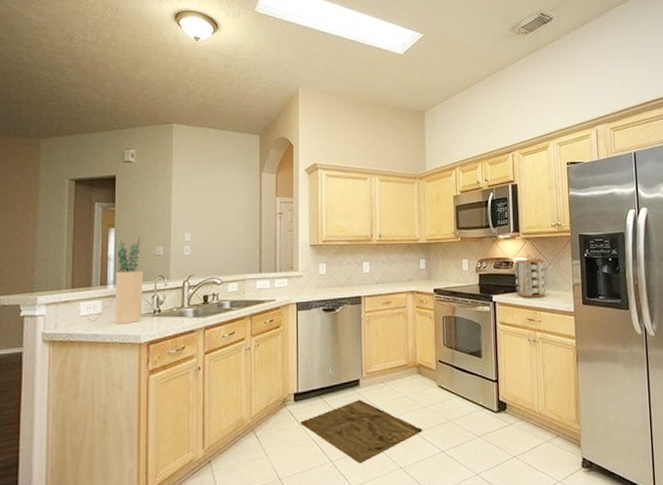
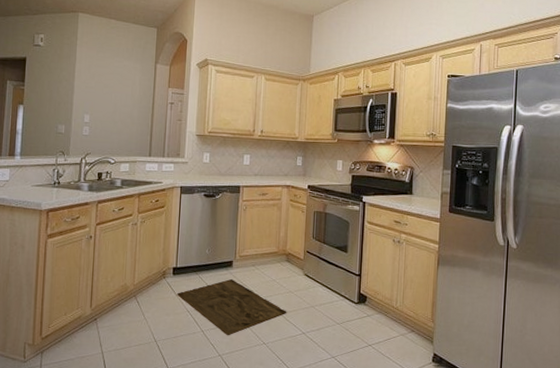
vase: present [113,236,144,325] -> none [19,114,47,192]
spice rack: present [515,254,547,299] -> none [386,160,417,203]

